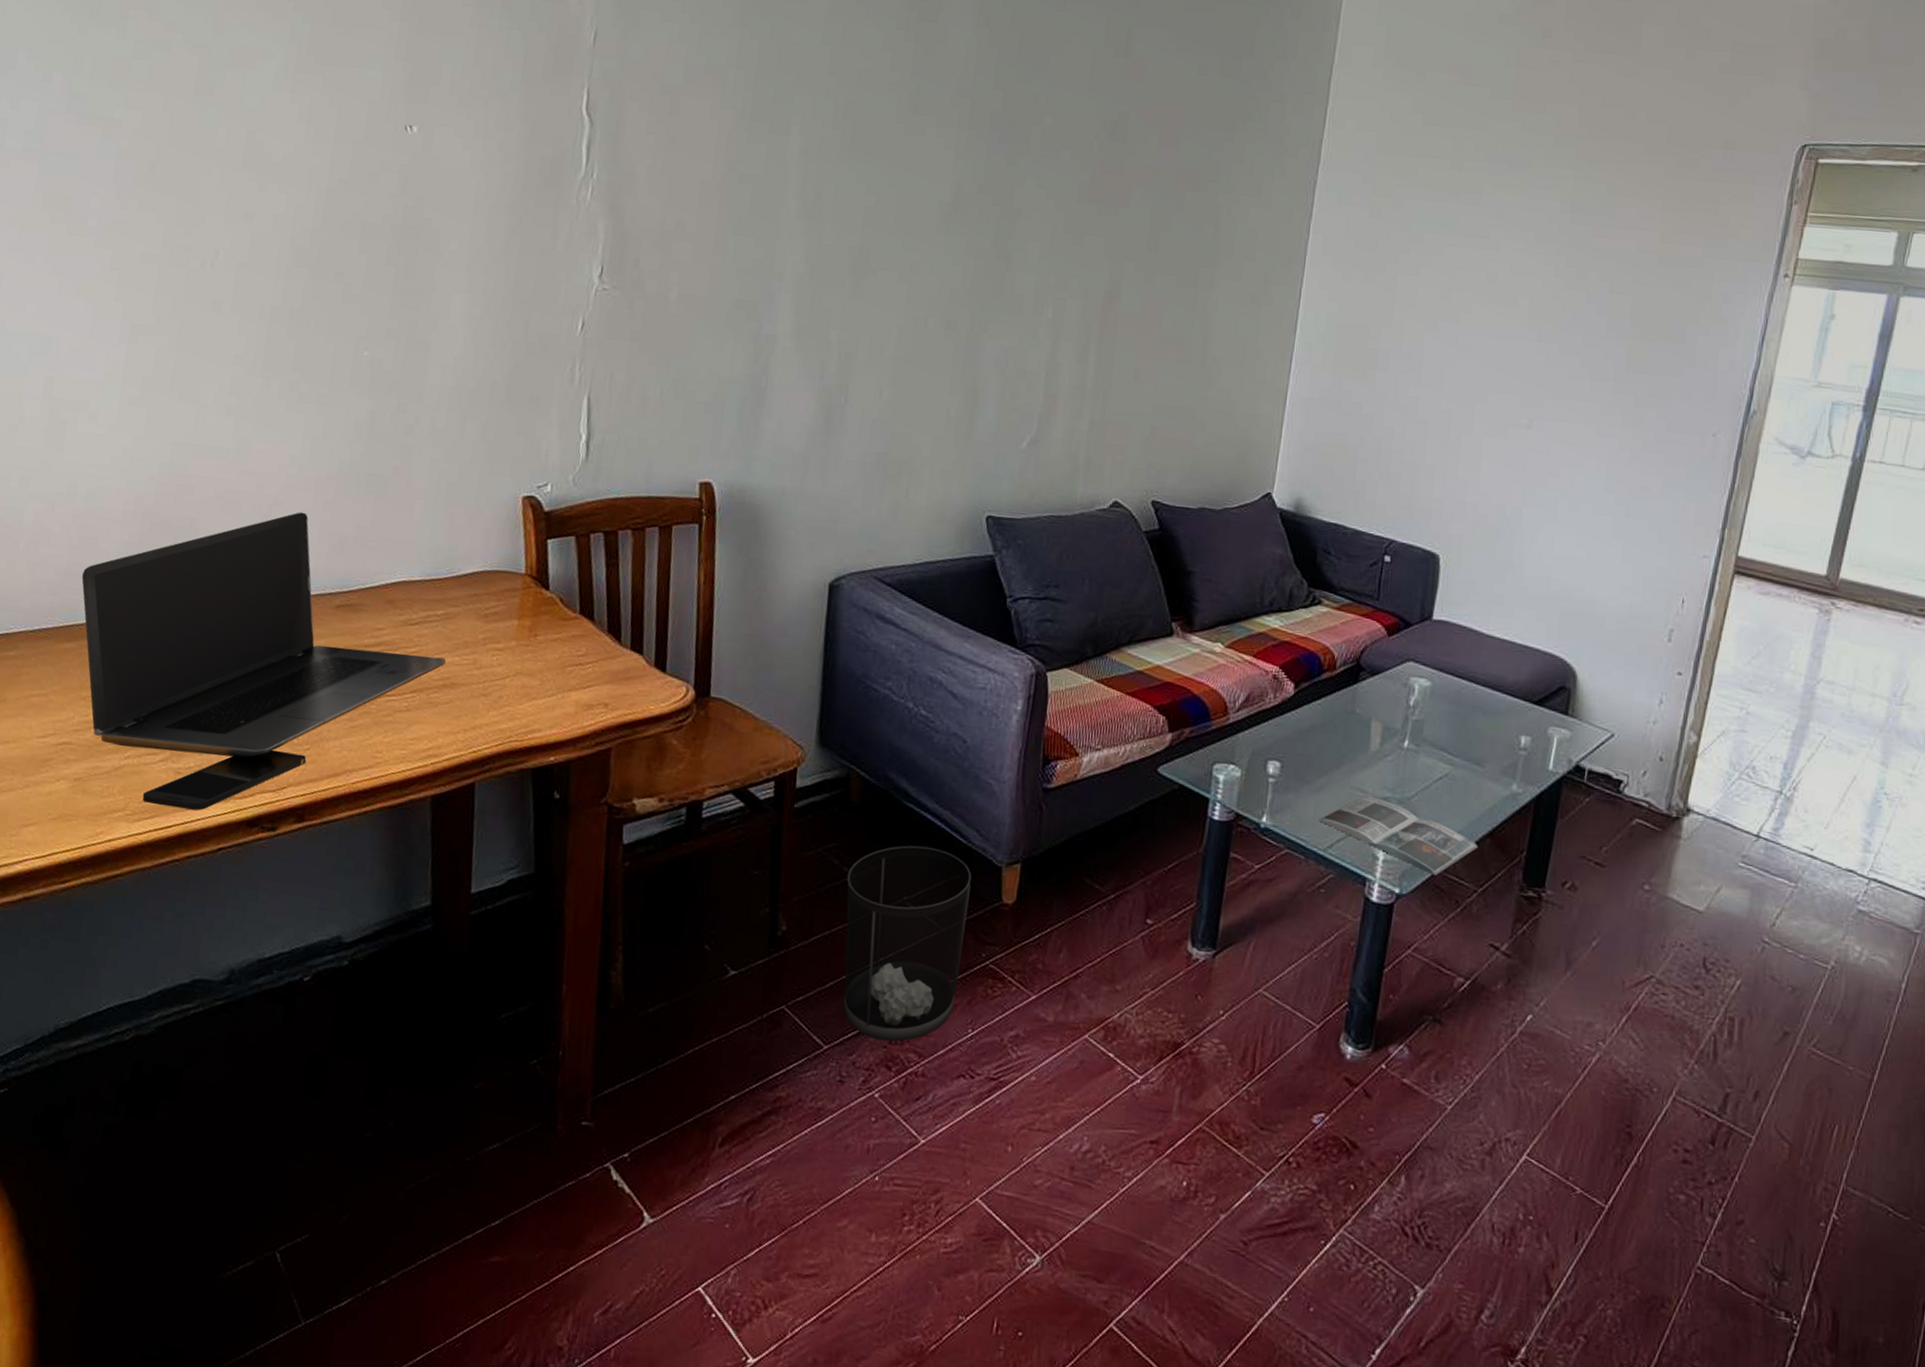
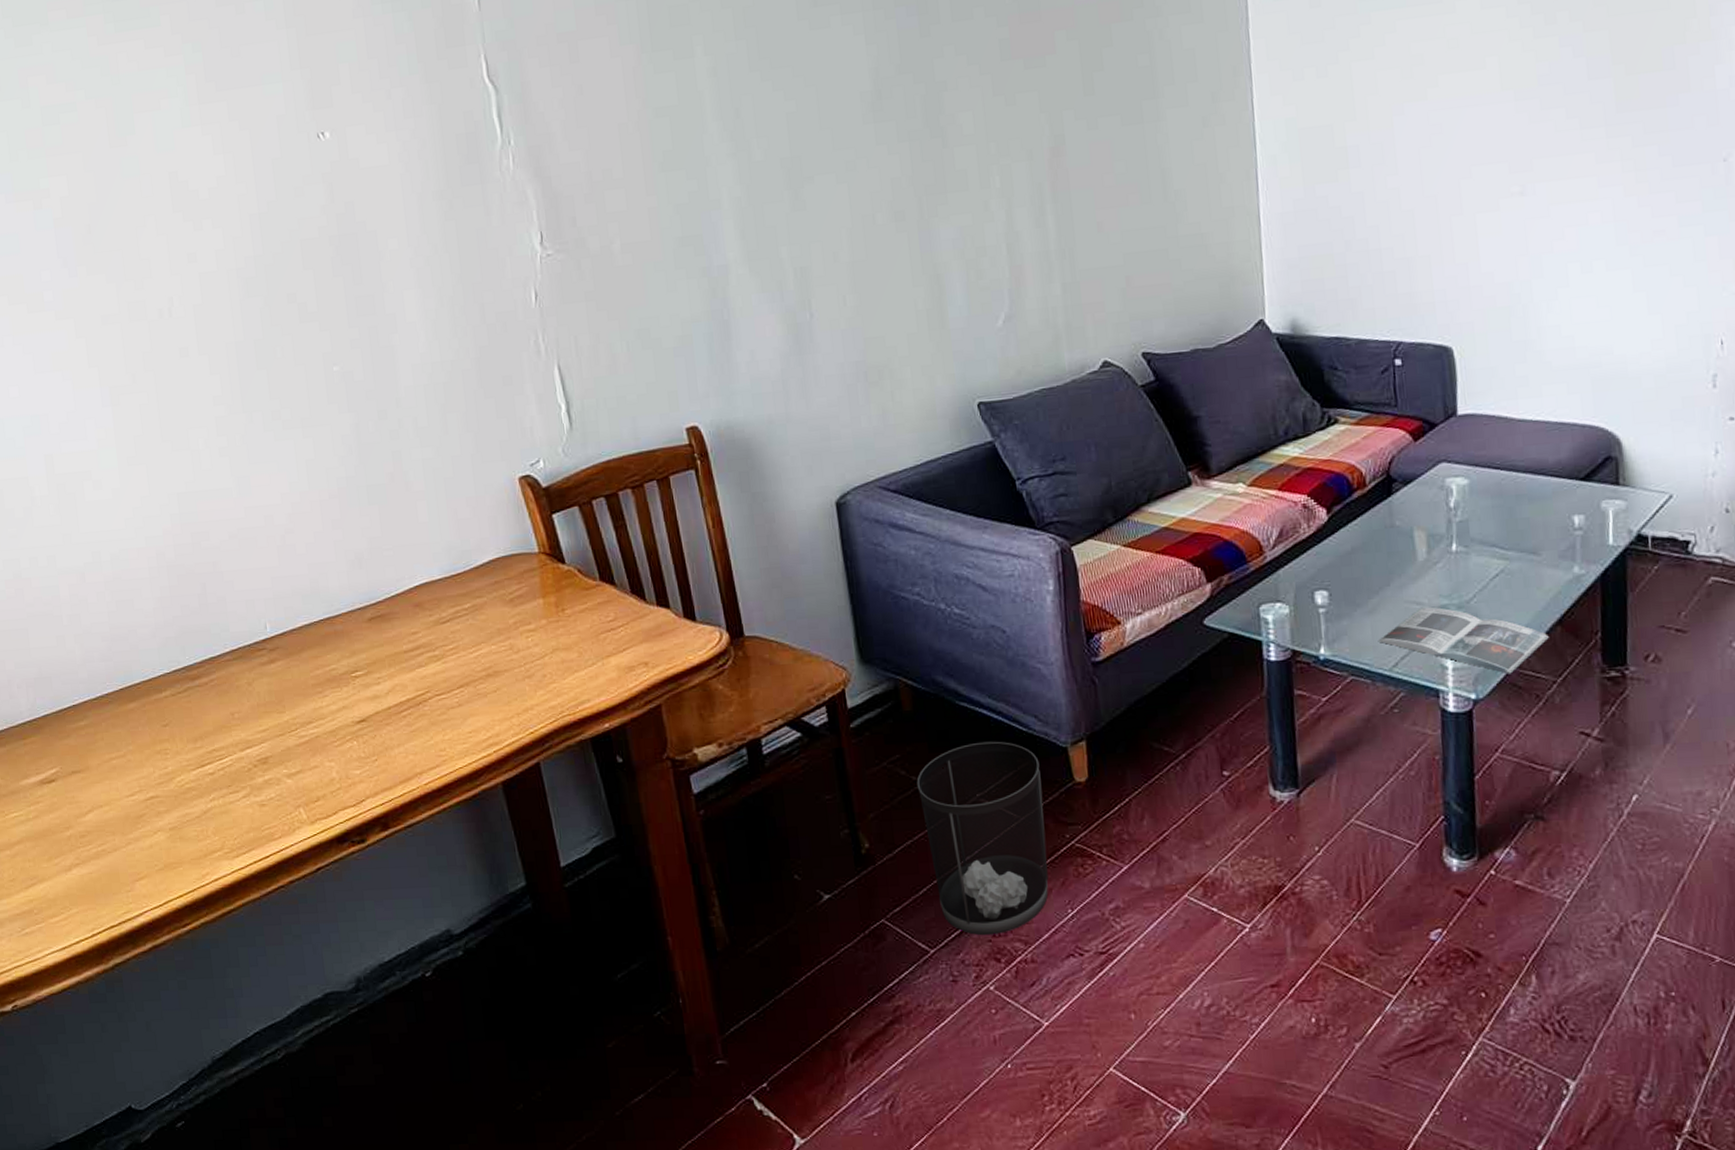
laptop computer: present [81,512,447,758] -> none [127,535,485,790]
phone: present [142,749,306,811] -> none [235,766,377,839]

